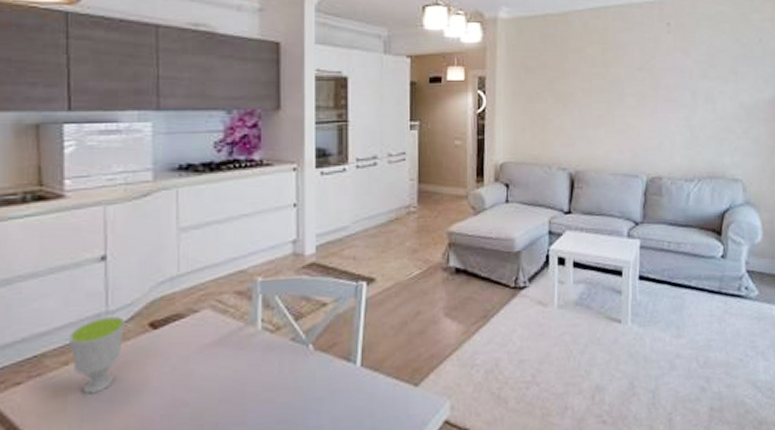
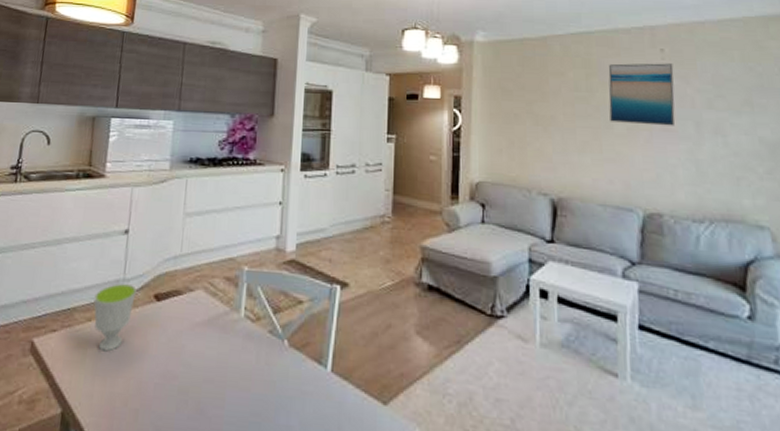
wall art: none [621,36,677,97] -> present [608,63,676,126]

